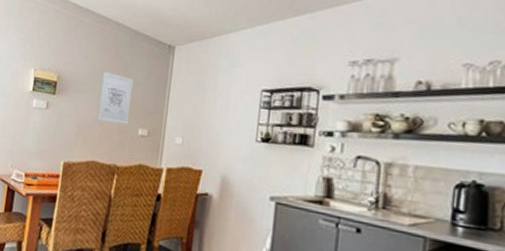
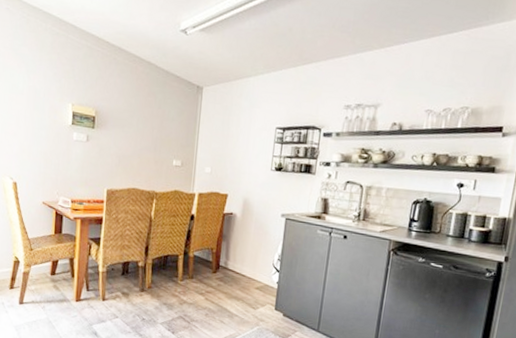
wall art: present [97,72,134,125] -> none [135,108,167,156]

